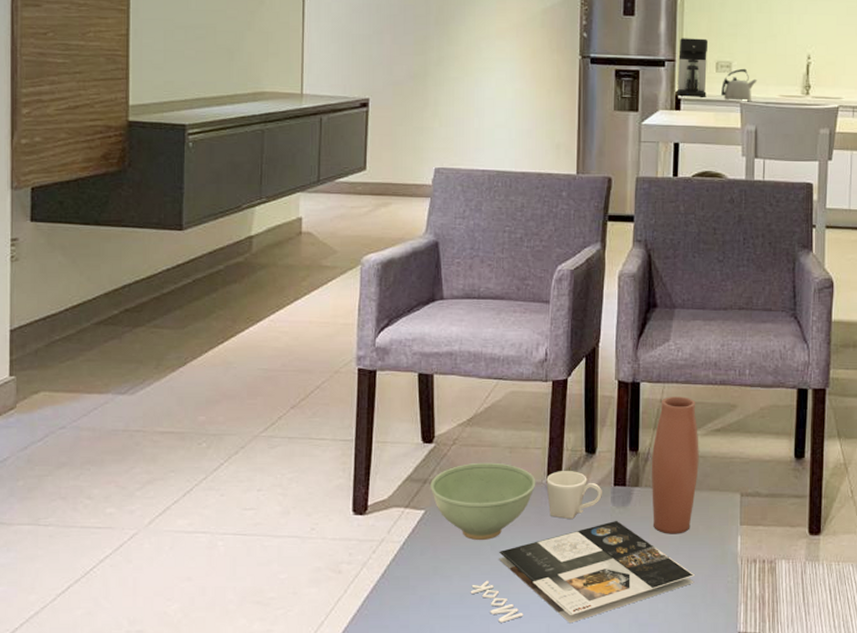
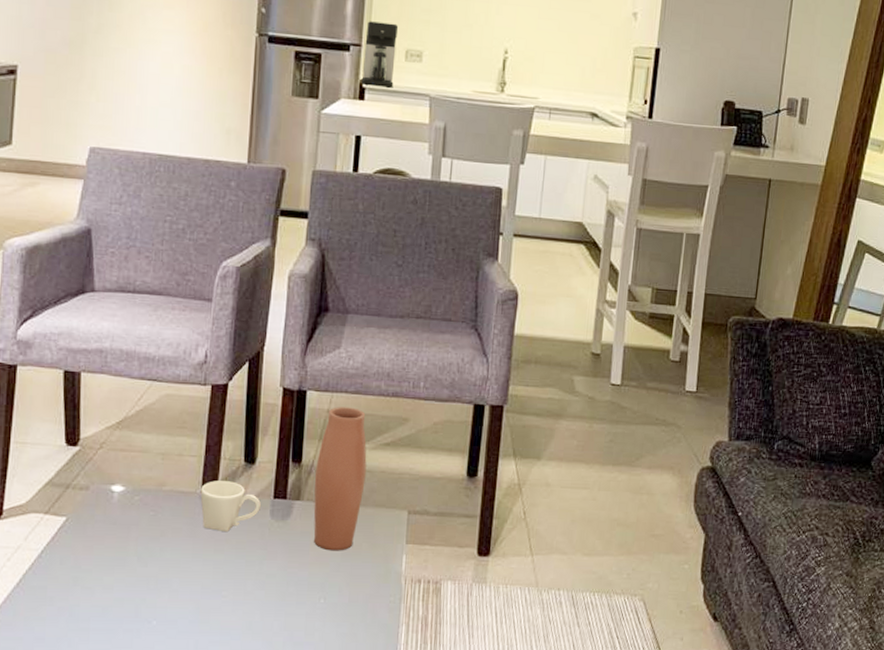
bowl: present [431,462,536,540] -> none [73,468,190,551]
magazine: present [470,520,695,624] -> none [113,534,355,640]
kettle: present [720,68,758,102] -> none [408,59,450,96]

